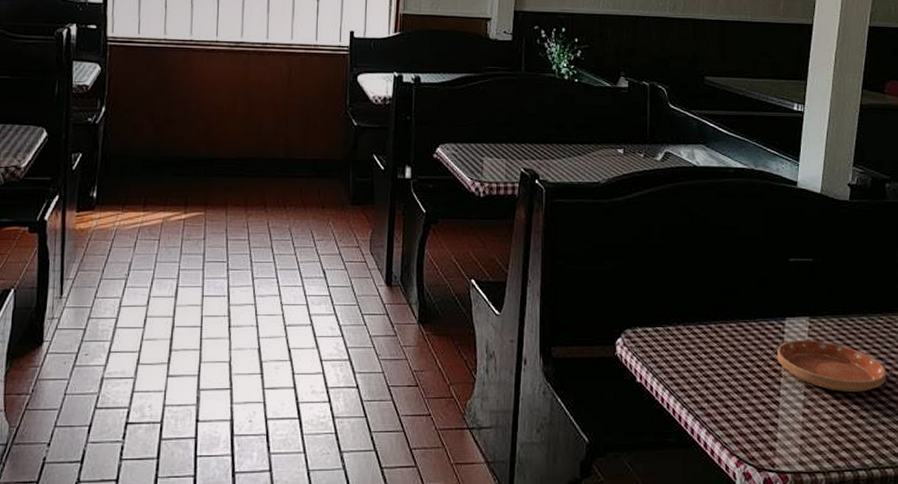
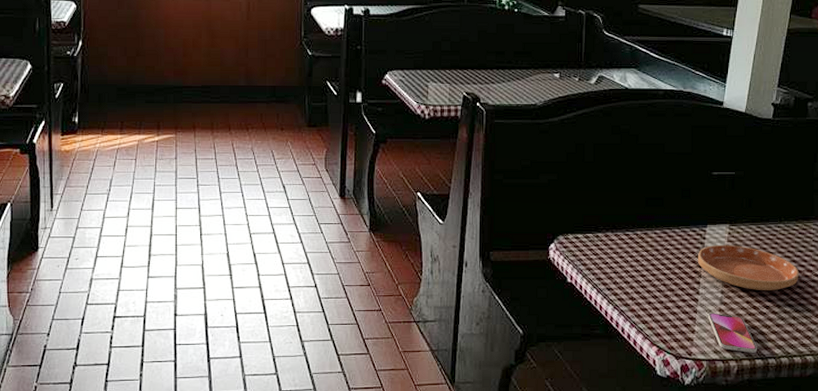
smartphone: none [791,417,847,464] -> present [708,313,758,353]

